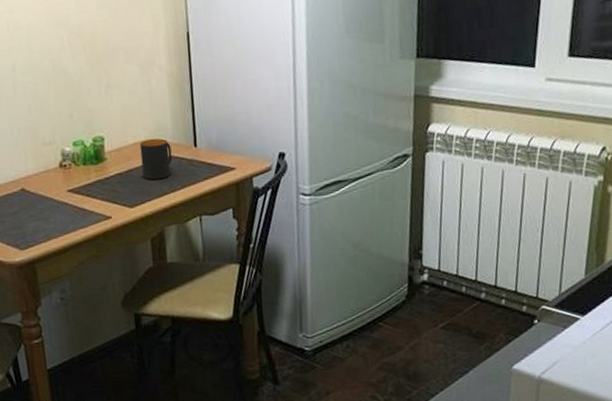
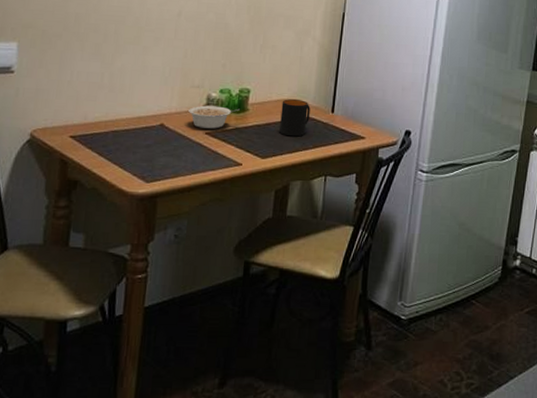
legume: none [46,159,97,187] -> present [188,105,240,129]

